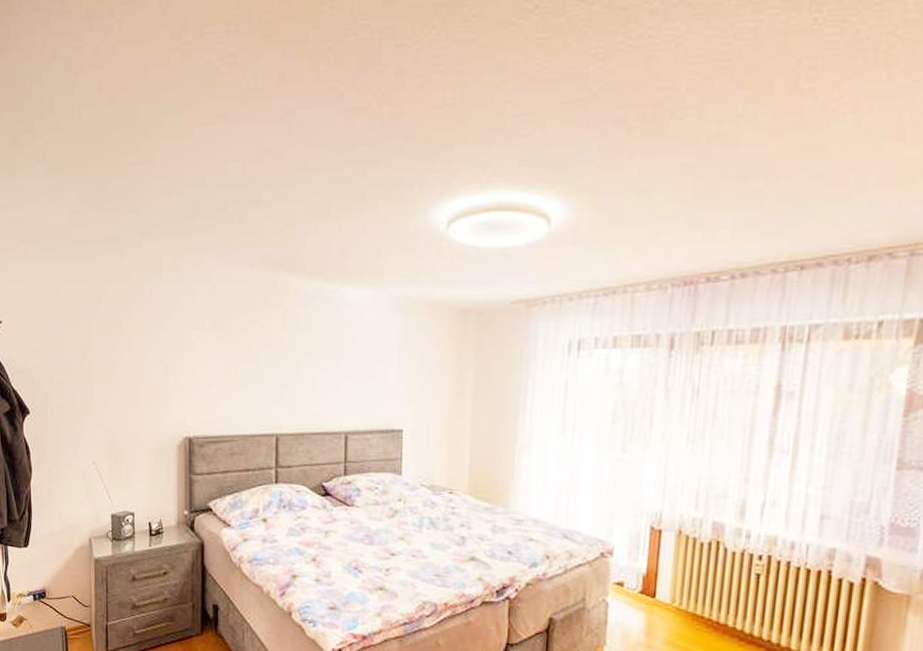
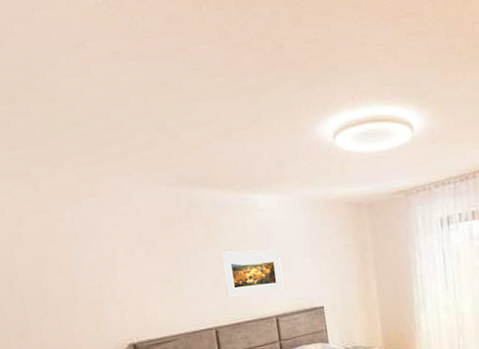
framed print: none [295,349,361,402] -> present [221,249,284,297]

